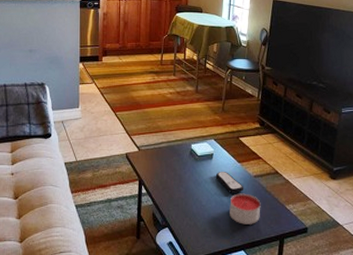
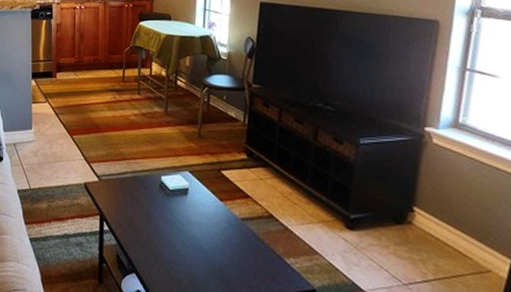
remote control: present [215,172,244,193] -> none [191,211,229,239]
candle: present [229,193,261,224] -> none [210,238,252,279]

